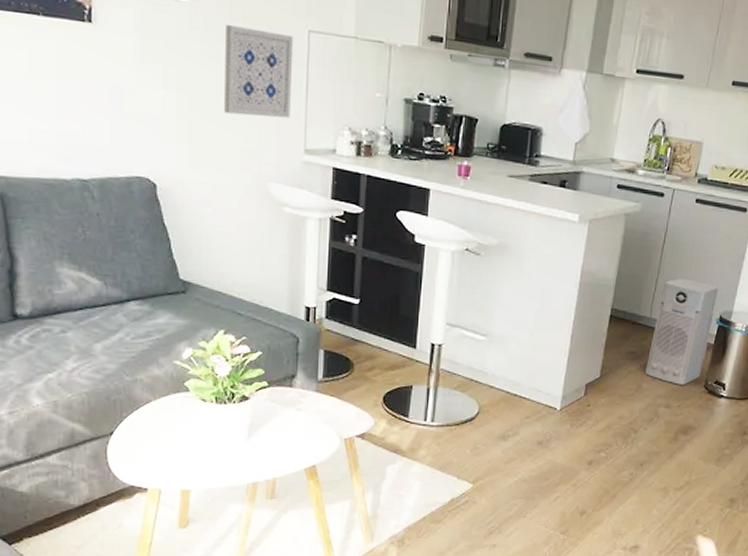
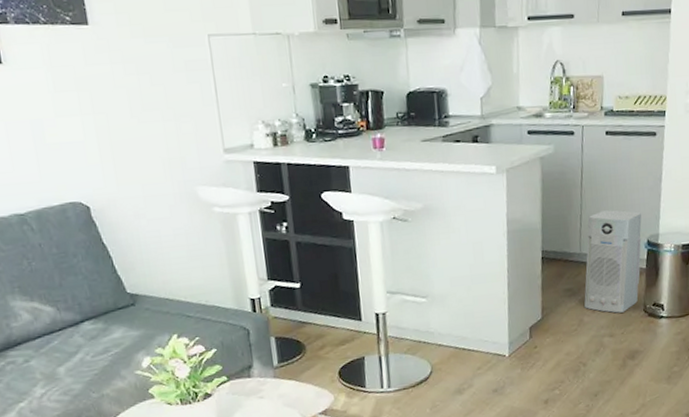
wall art: present [224,25,294,118] -> none [129,42,205,128]

